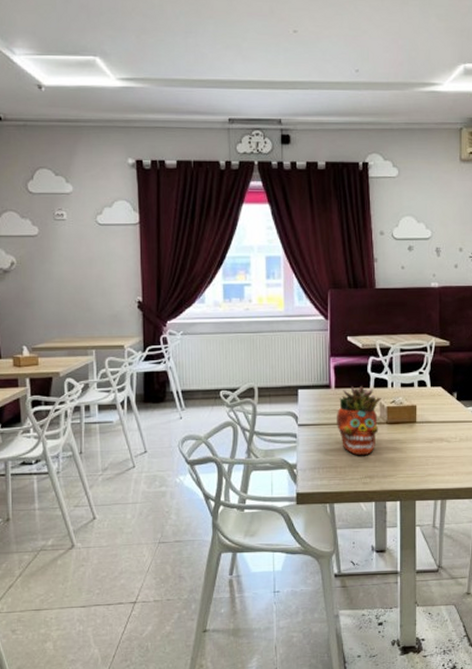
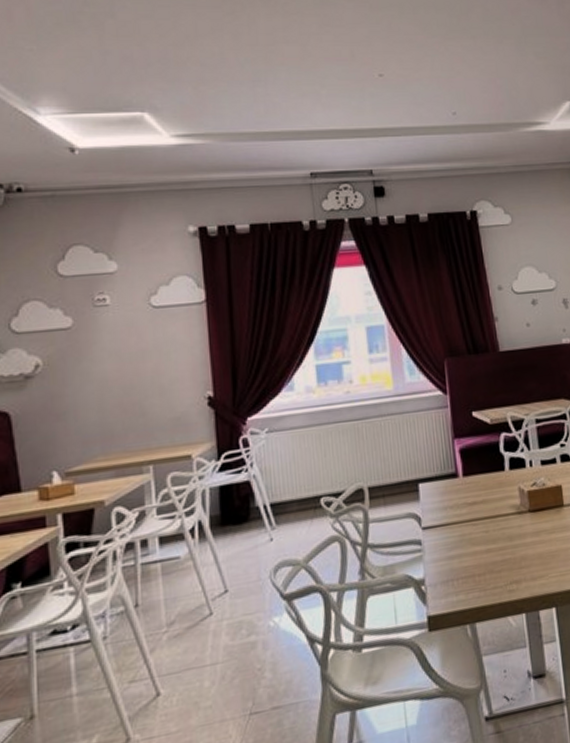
succulent planter: present [337,386,382,456] -> none [468,470,521,557]

